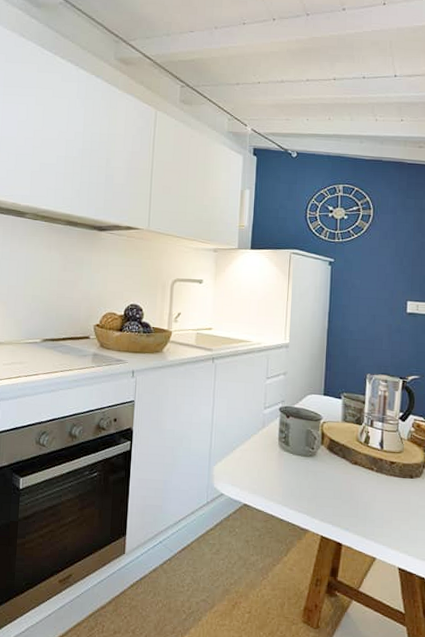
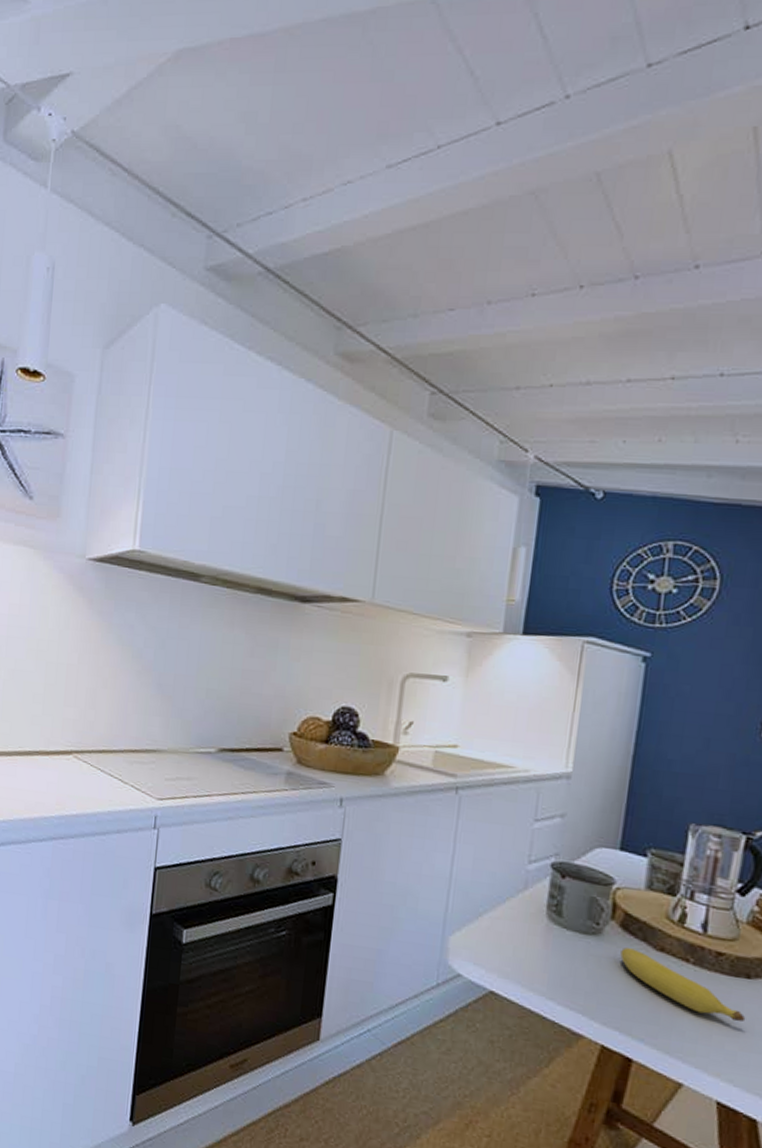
fruit: none [329,464,412,510] -> present [620,947,746,1022]

